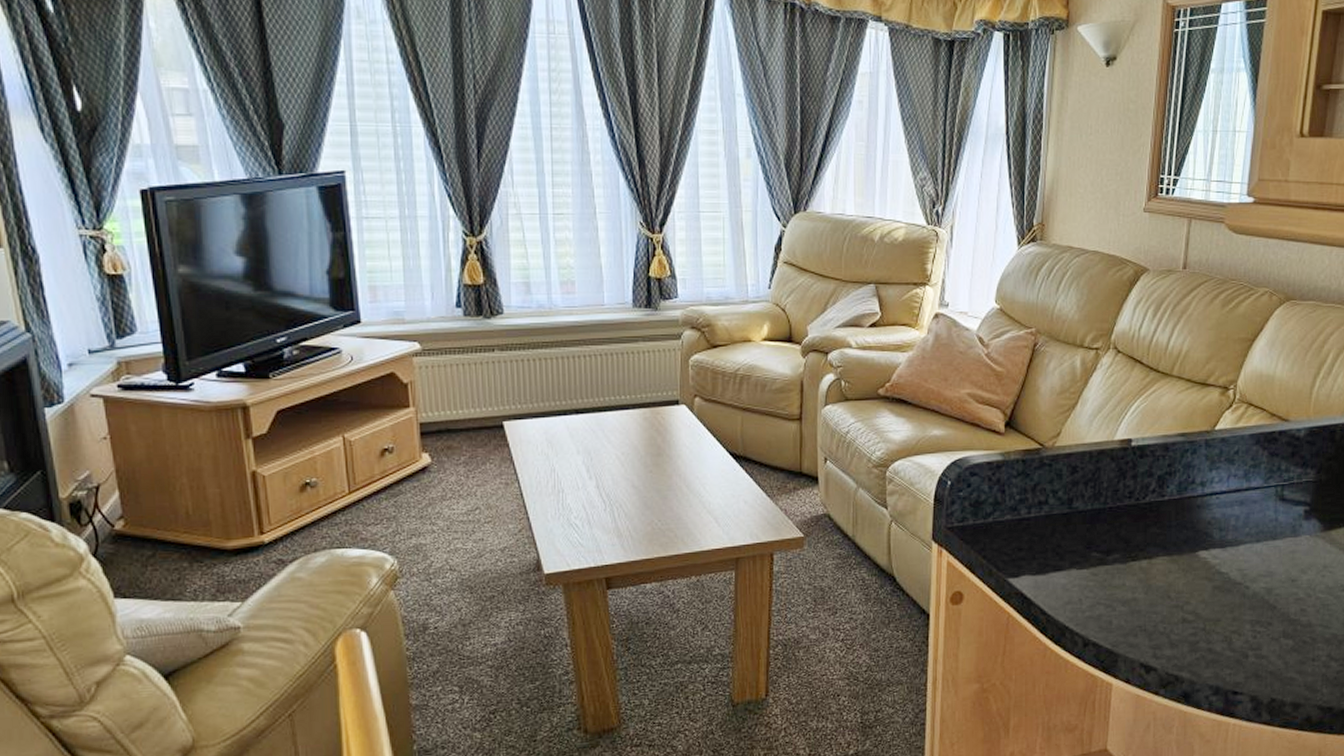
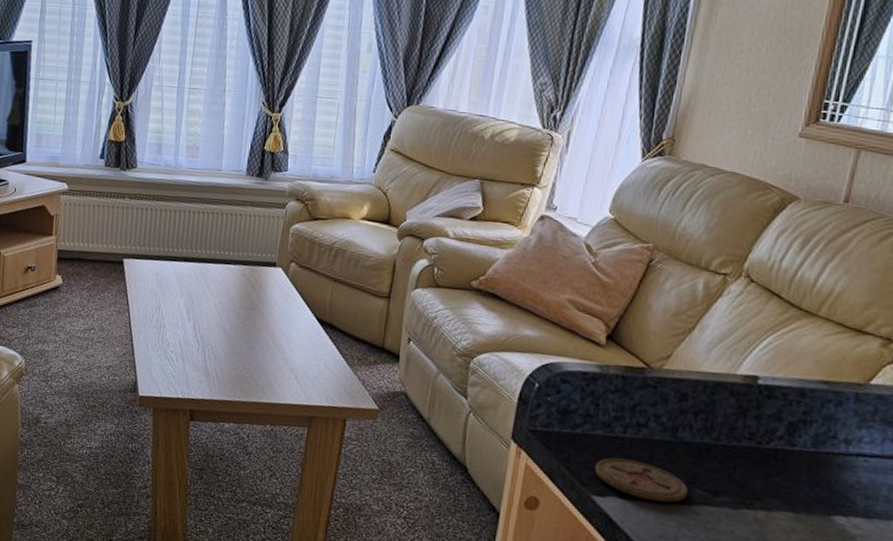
coaster: none [1008,537,1086,572] -> present [595,458,689,503]

